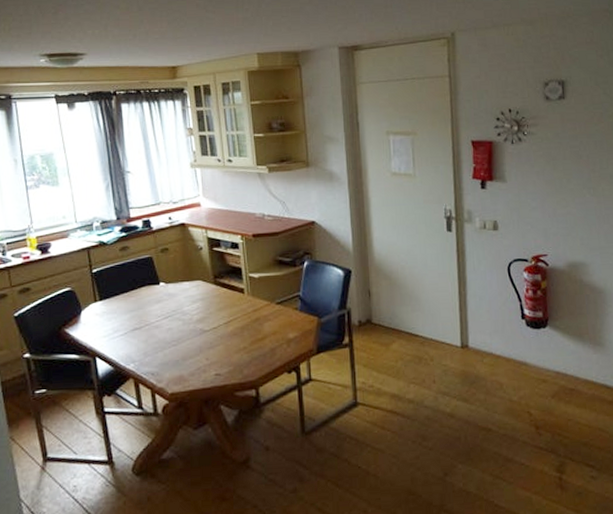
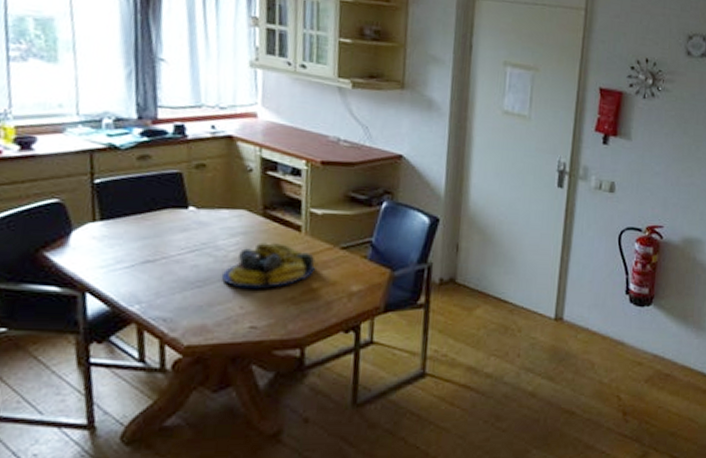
fruit bowl: none [189,304,258,344] -> present [221,241,316,289]

